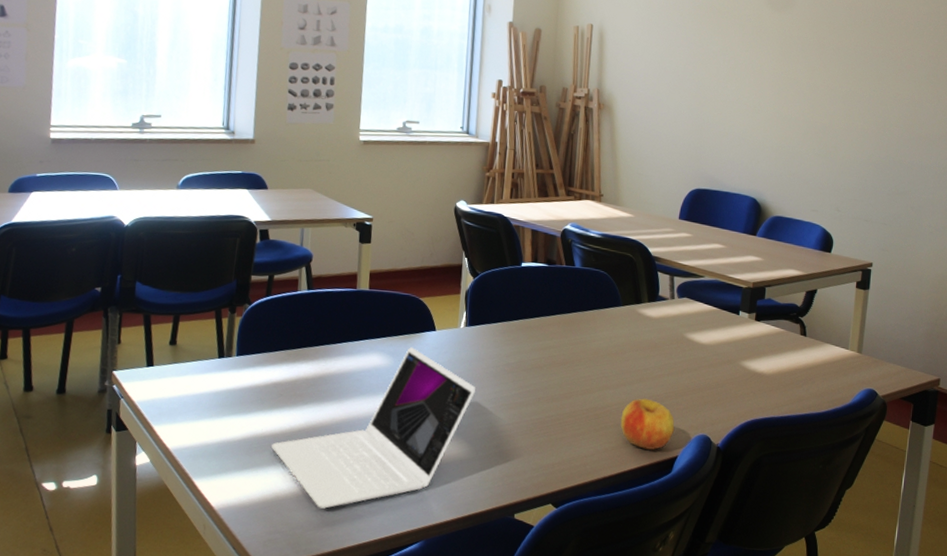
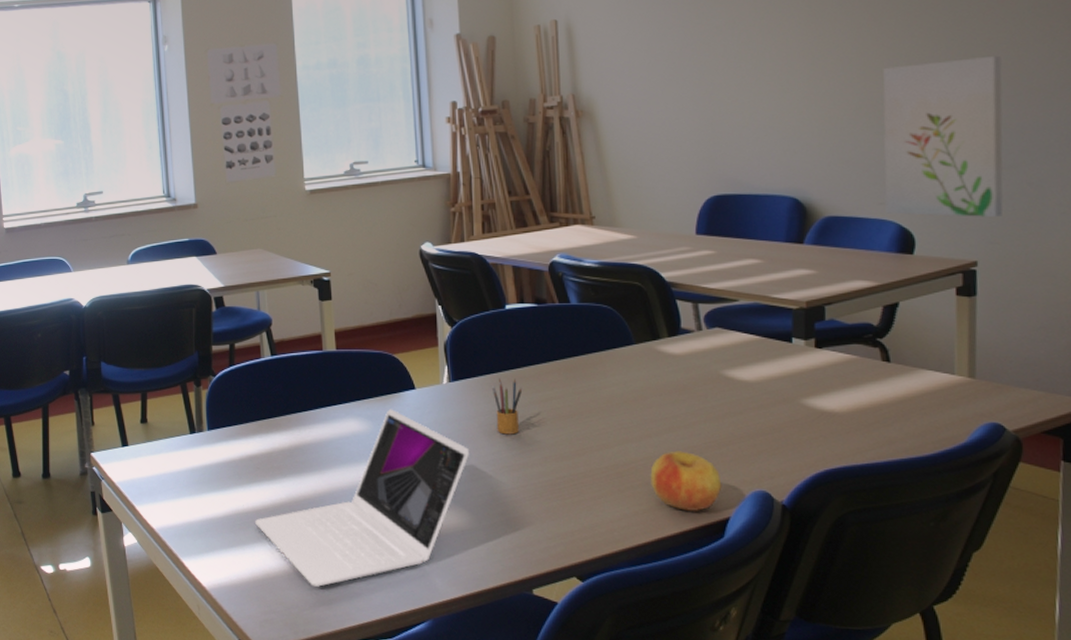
pencil box: none [501,327,527,377] -> present [491,379,523,435]
wall art: none [816,104,904,230] -> present [882,55,1004,217]

